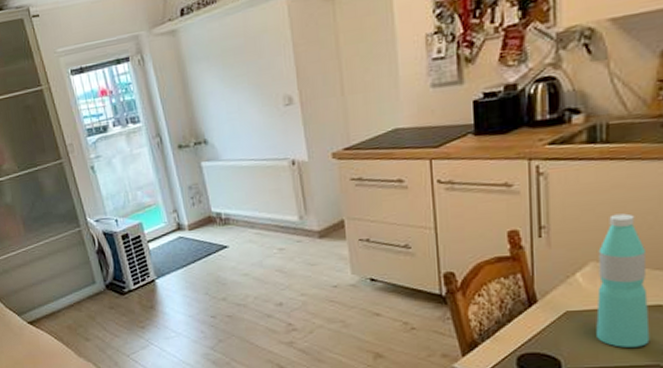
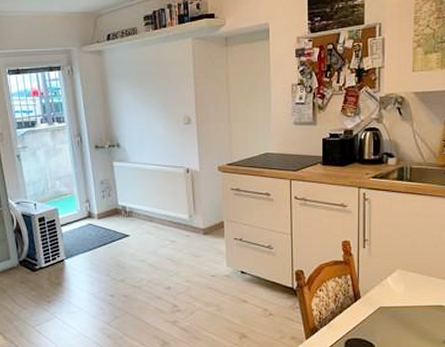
water bottle: present [596,213,650,348] -> none [400,235,435,337]

